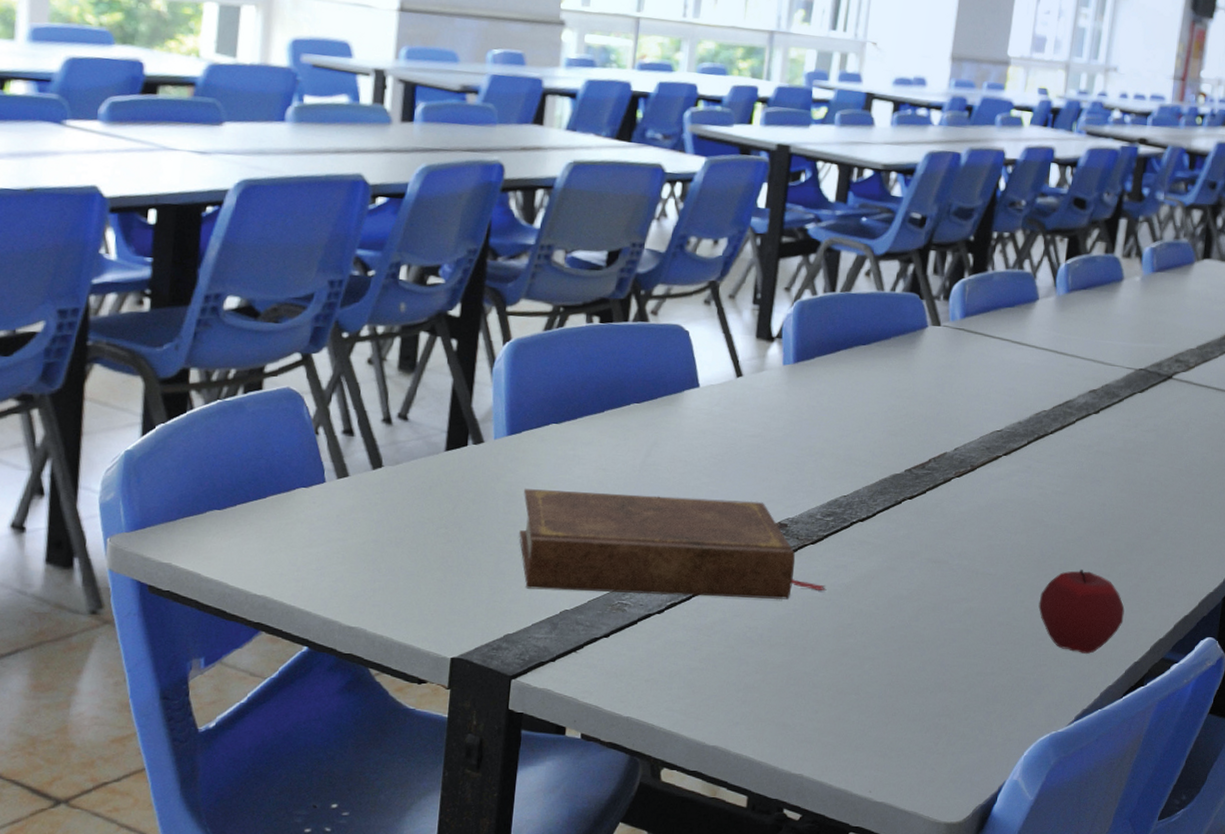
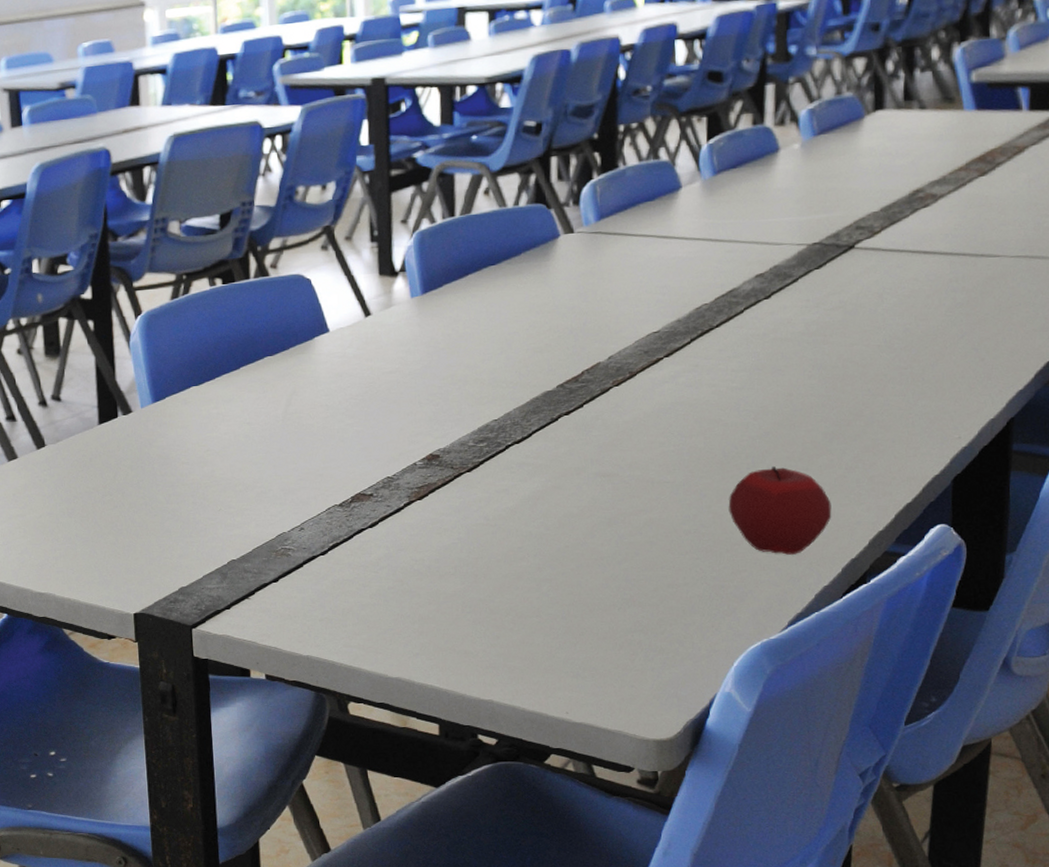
book: present [519,489,827,600] -> none [175,436,490,544]

